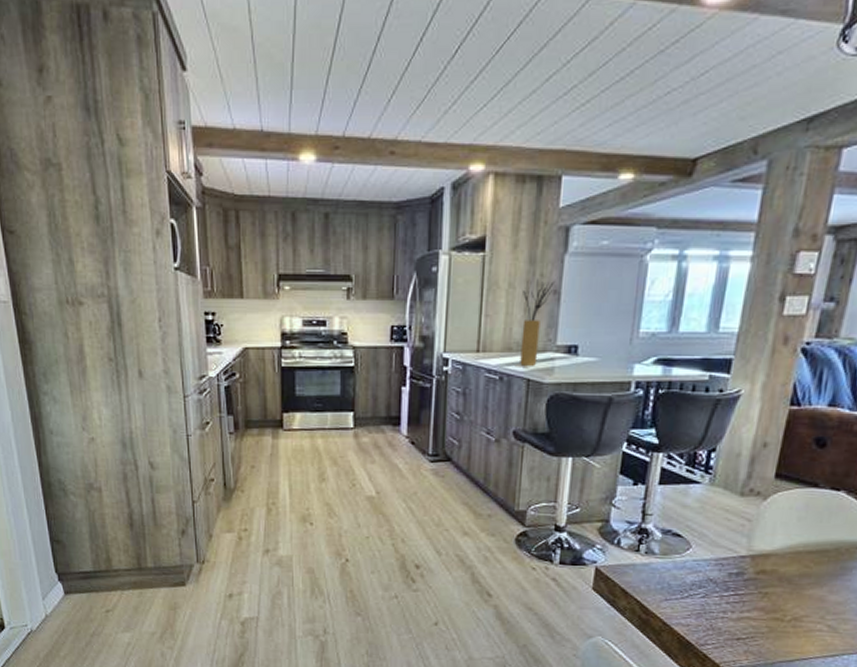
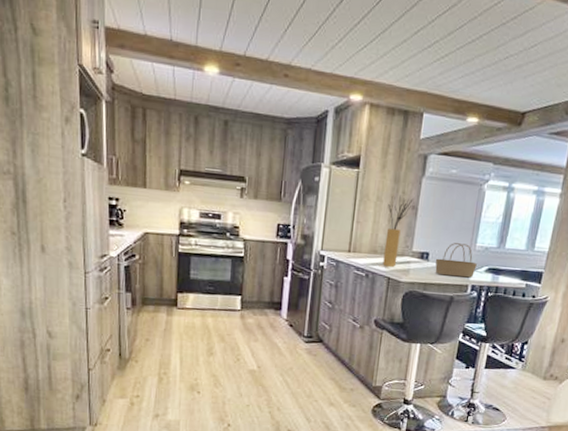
basket: none [586,331,642,373] -> present [435,243,477,278]

